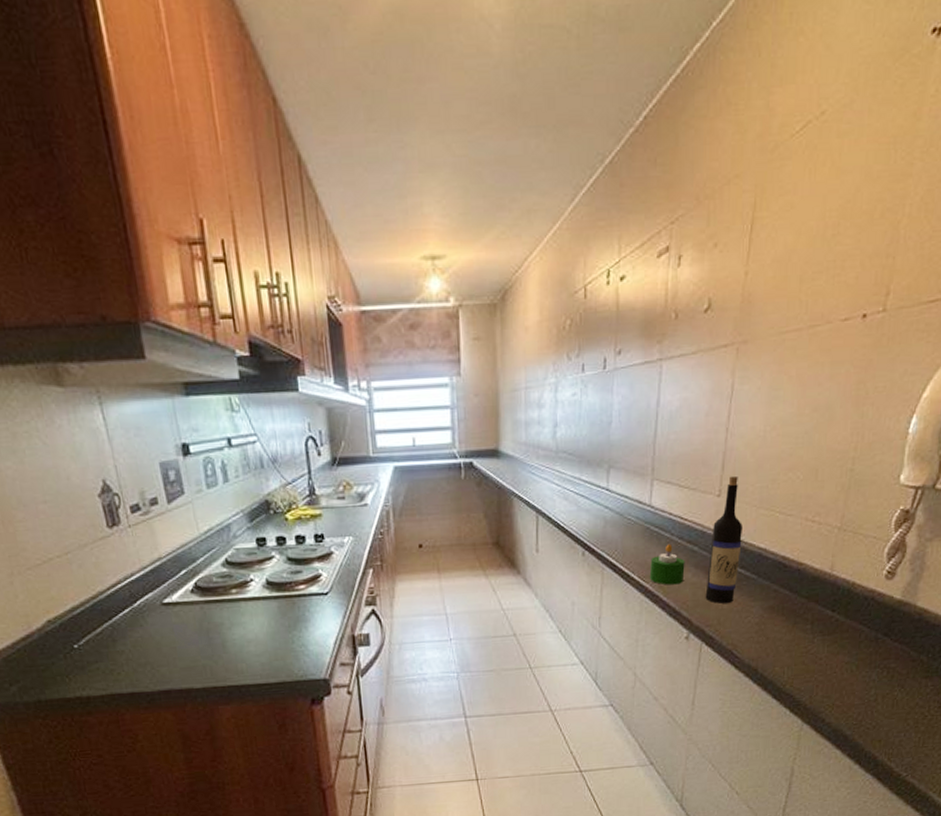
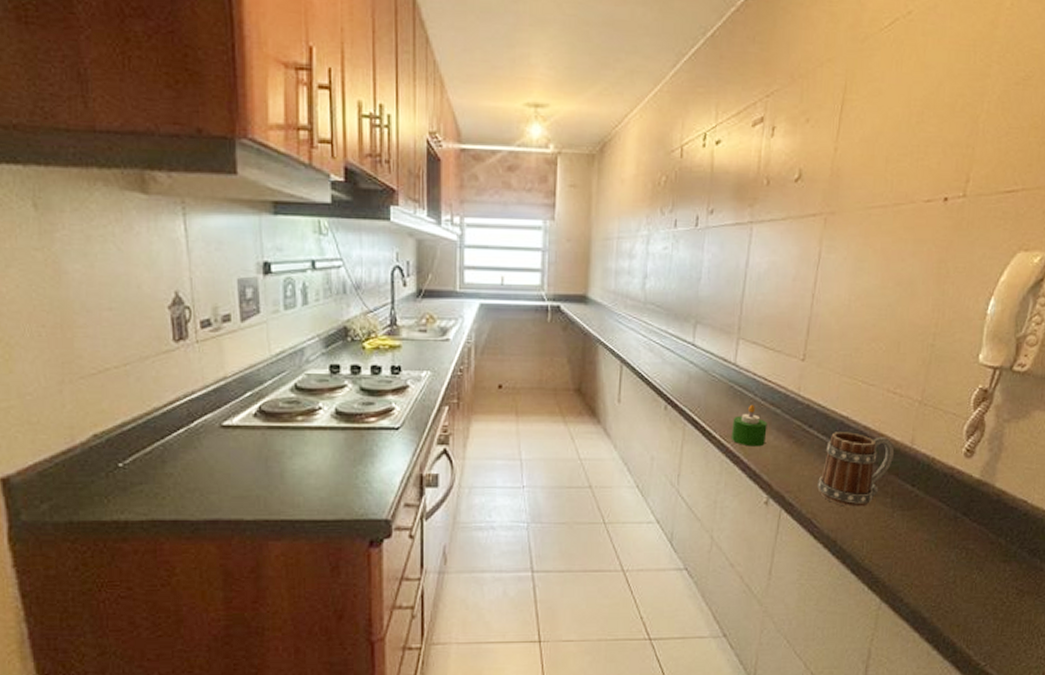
wine bottle: present [705,475,742,604] -> none [786,341,825,471]
mug: none [737,563,814,637] -> present [817,432,895,508]

